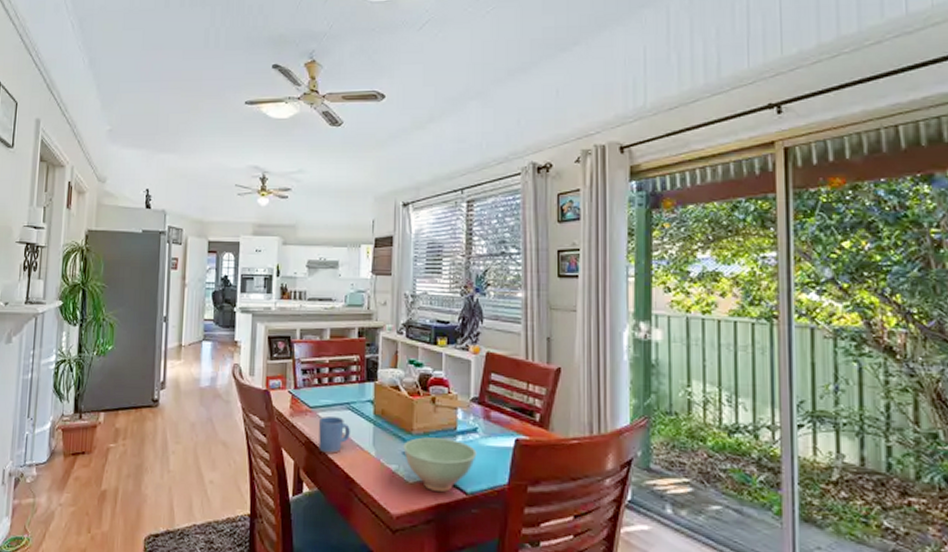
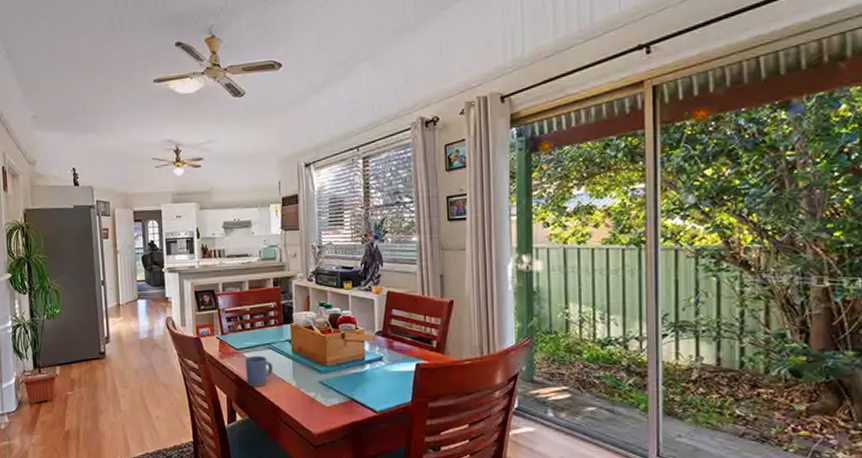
bowl: present [403,437,477,493] -> none [319,367,383,413]

